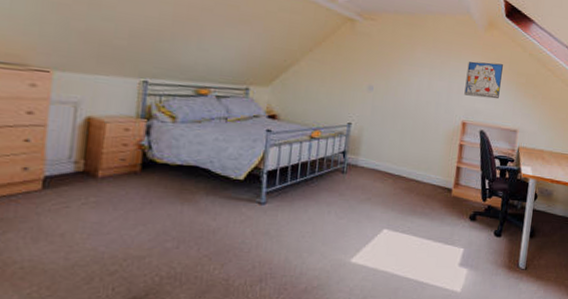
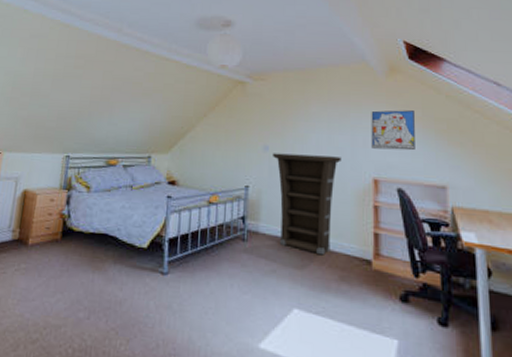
cabinet: none [375,93,438,185] -> present [272,153,342,256]

